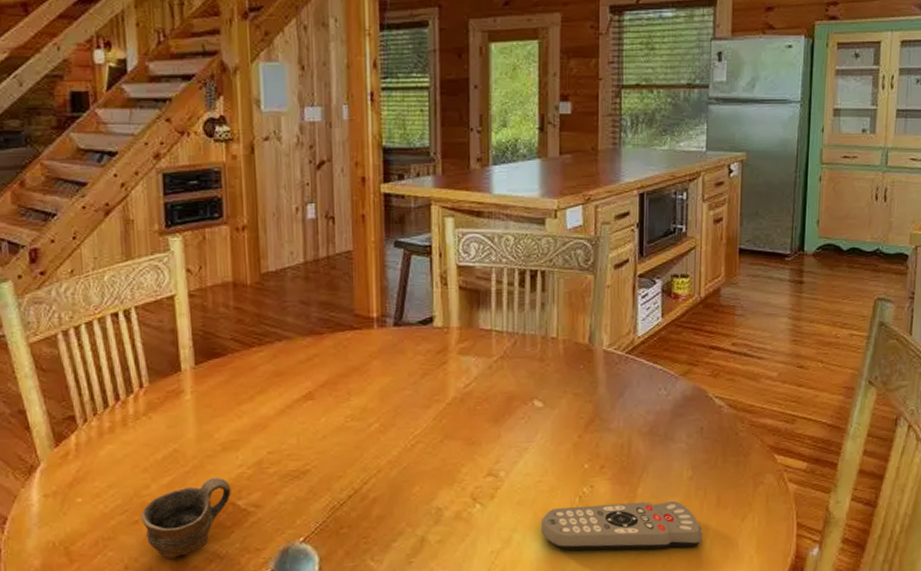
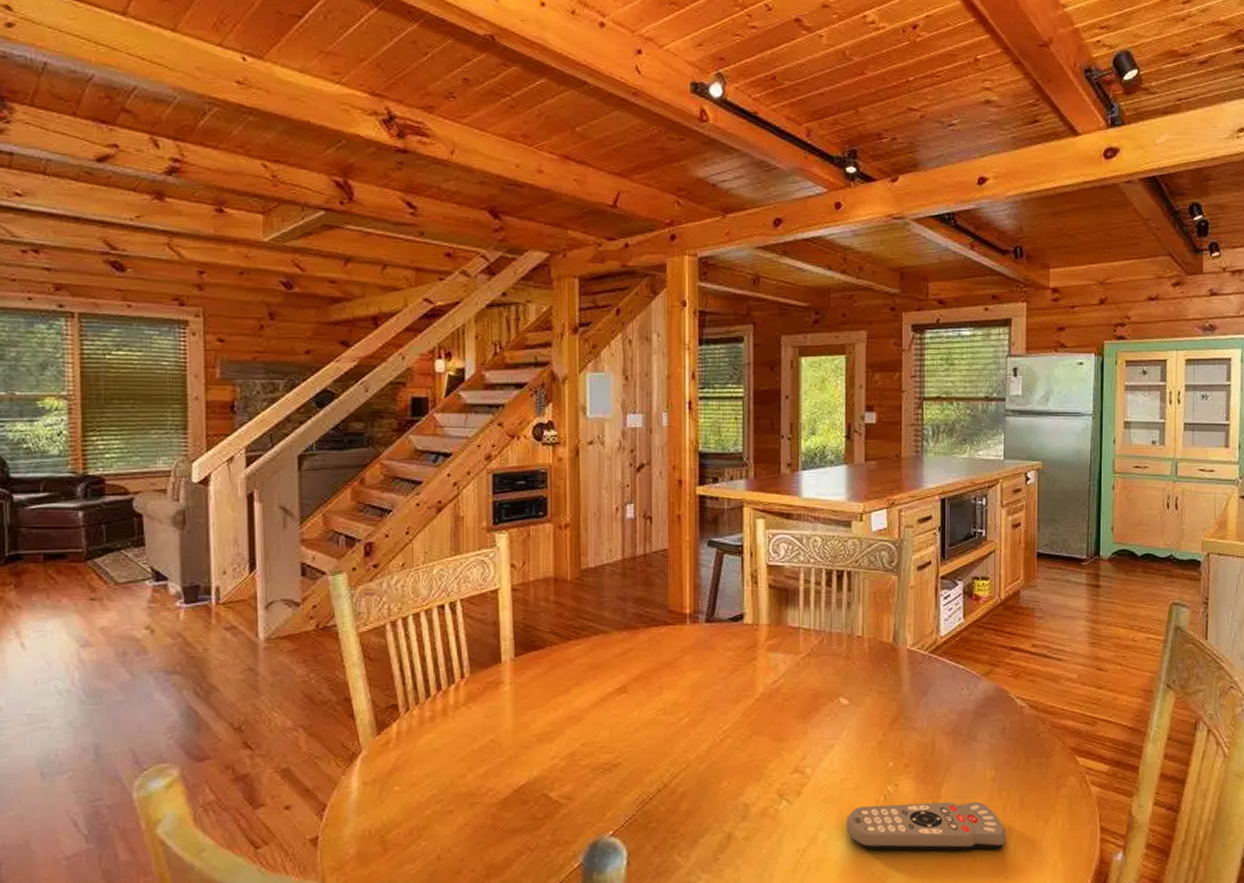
cup: present [141,477,231,560] -> none [455,768,544,851]

